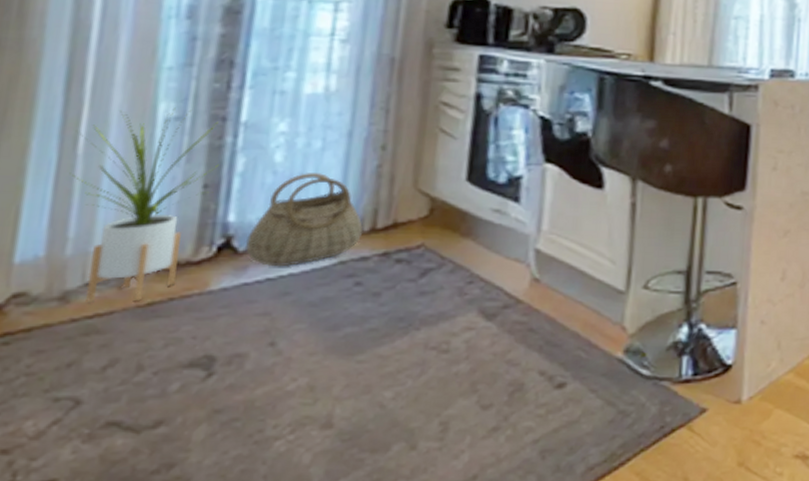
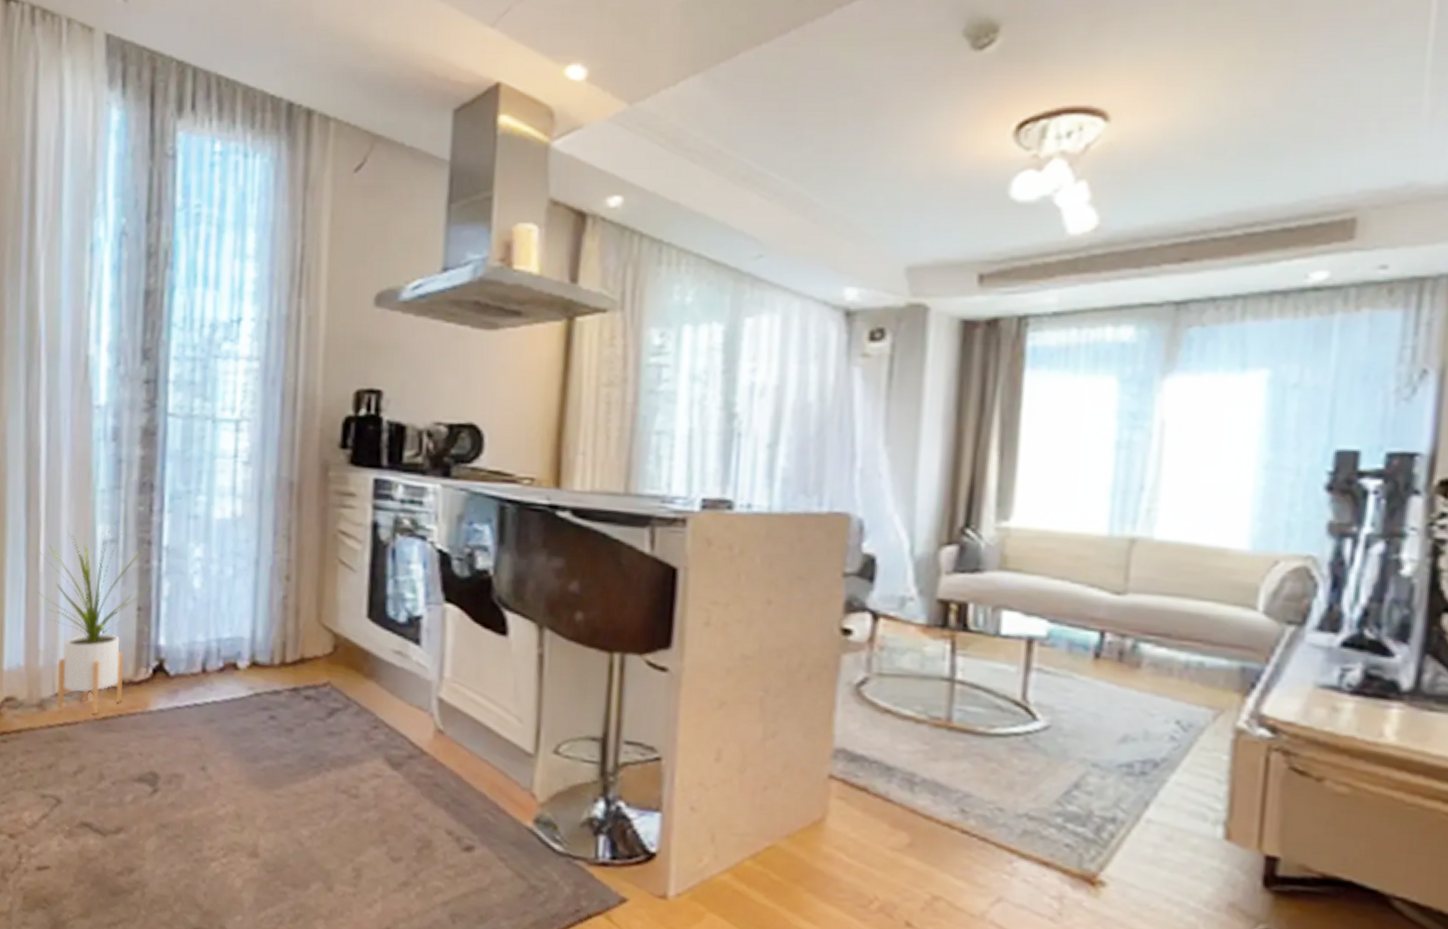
basket: present [245,173,364,267] -> none [175,600,275,695]

